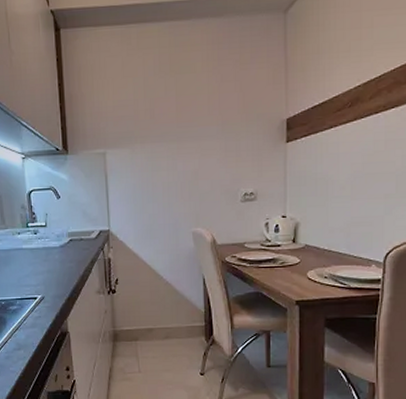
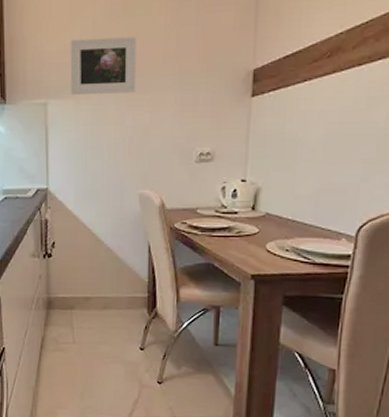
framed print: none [124,92,185,144] -> present [70,37,137,94]

